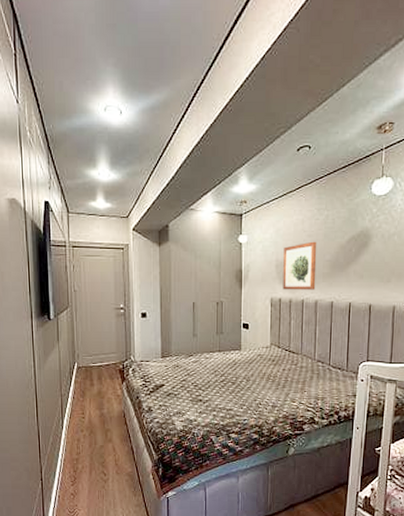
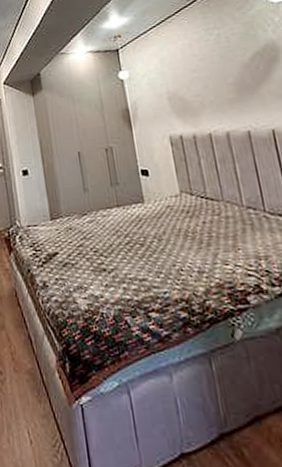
wall art: present [283,241,317,290] -> none [173,64,224,125]

